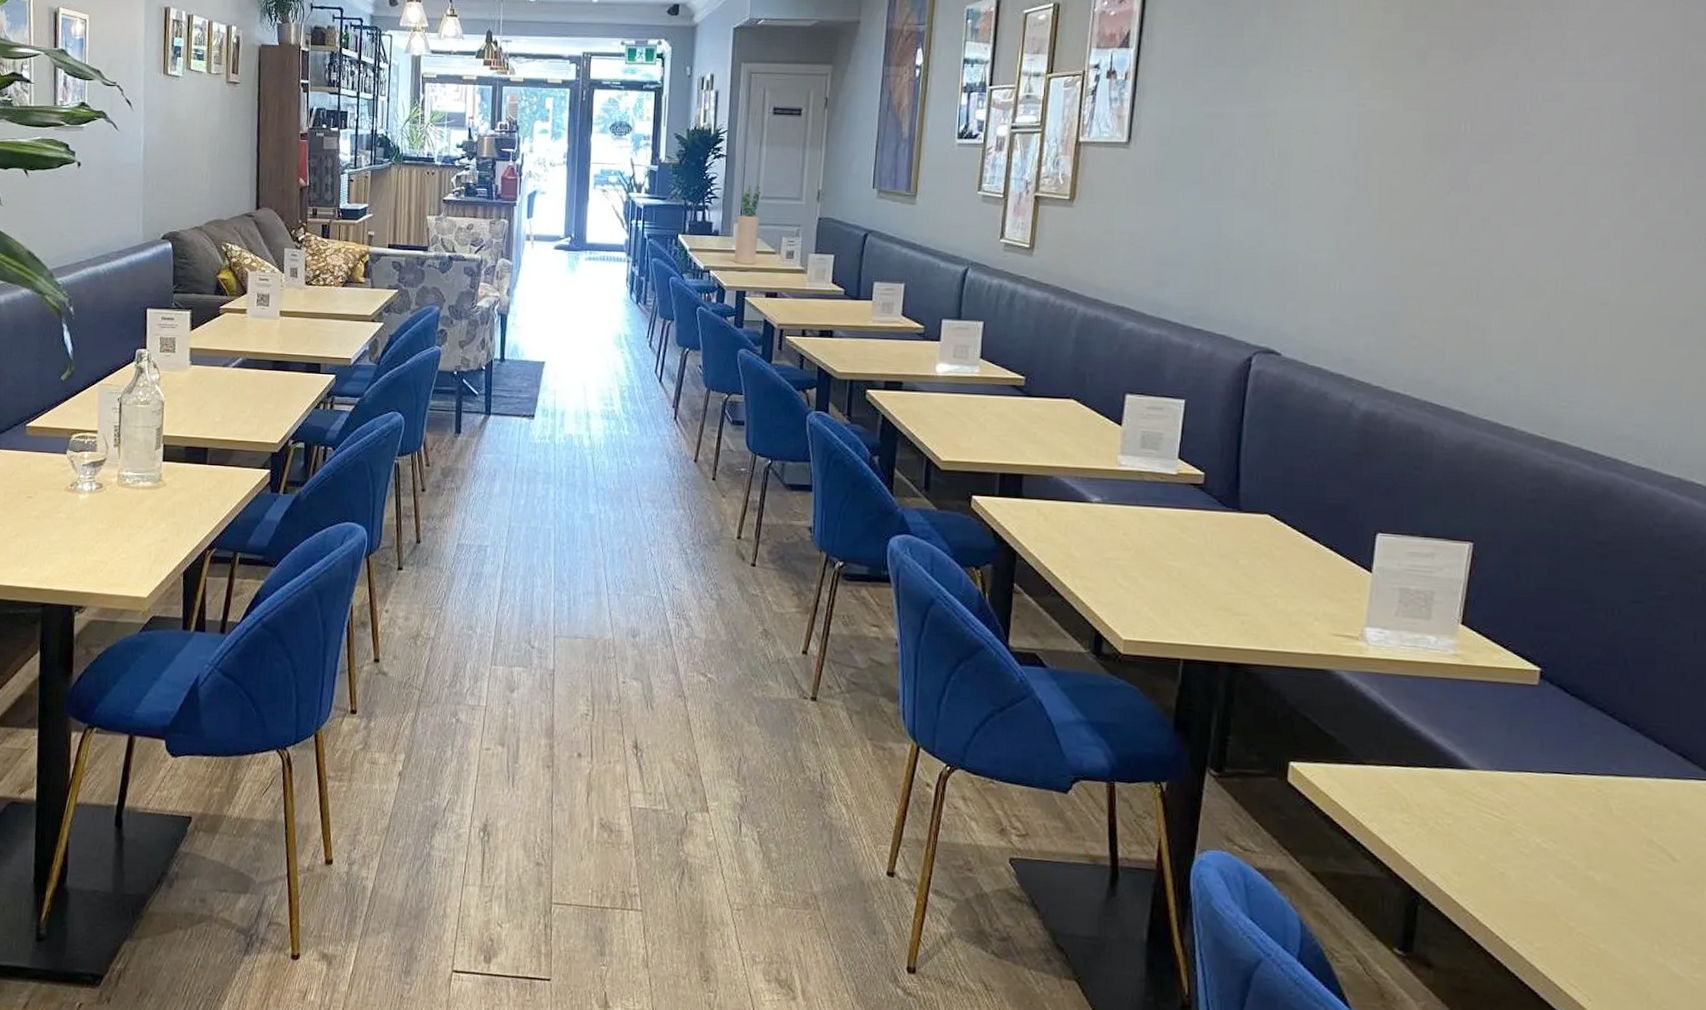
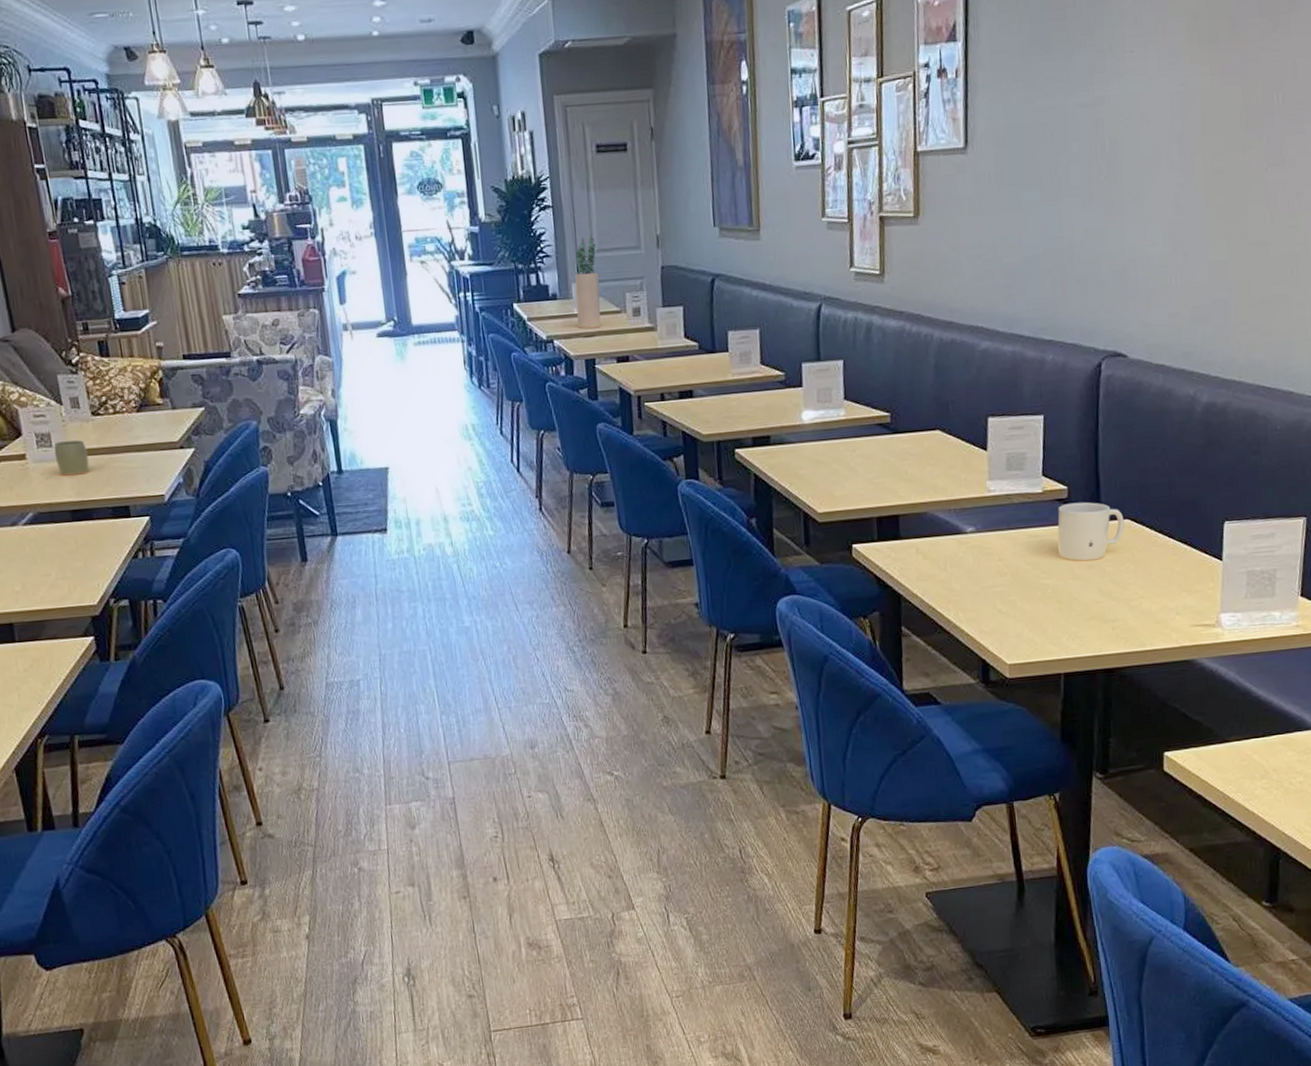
mug: none [269,303,296,332] -> present [54,440,90,476]
mug: none [1188,489,1264,550] -> present [1057,502,1124,562]

